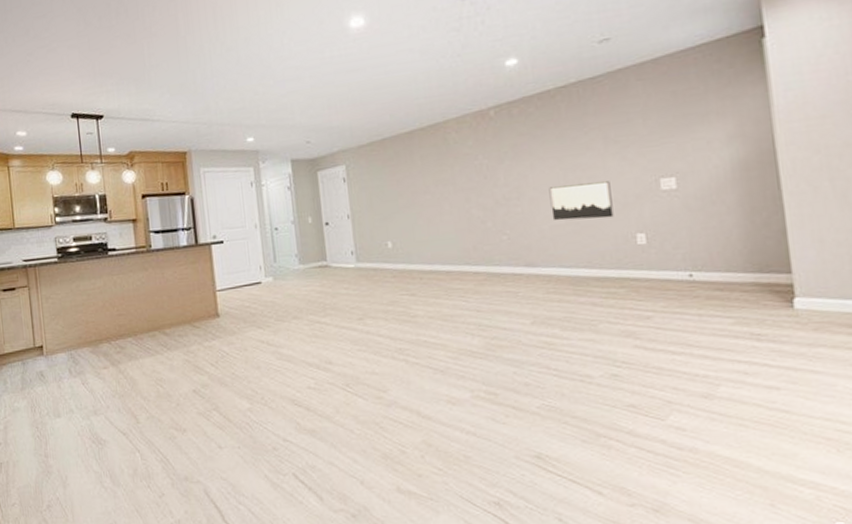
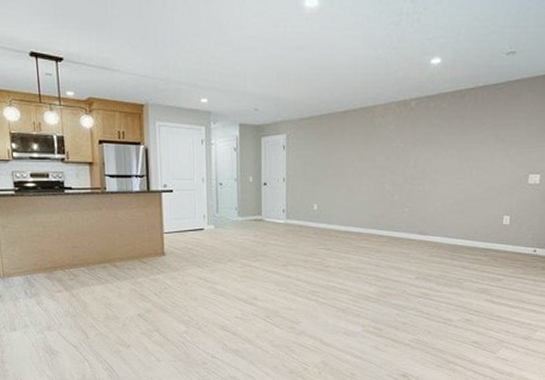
wall art: present [549,181,614,221] -> none [445,172,493,202]

